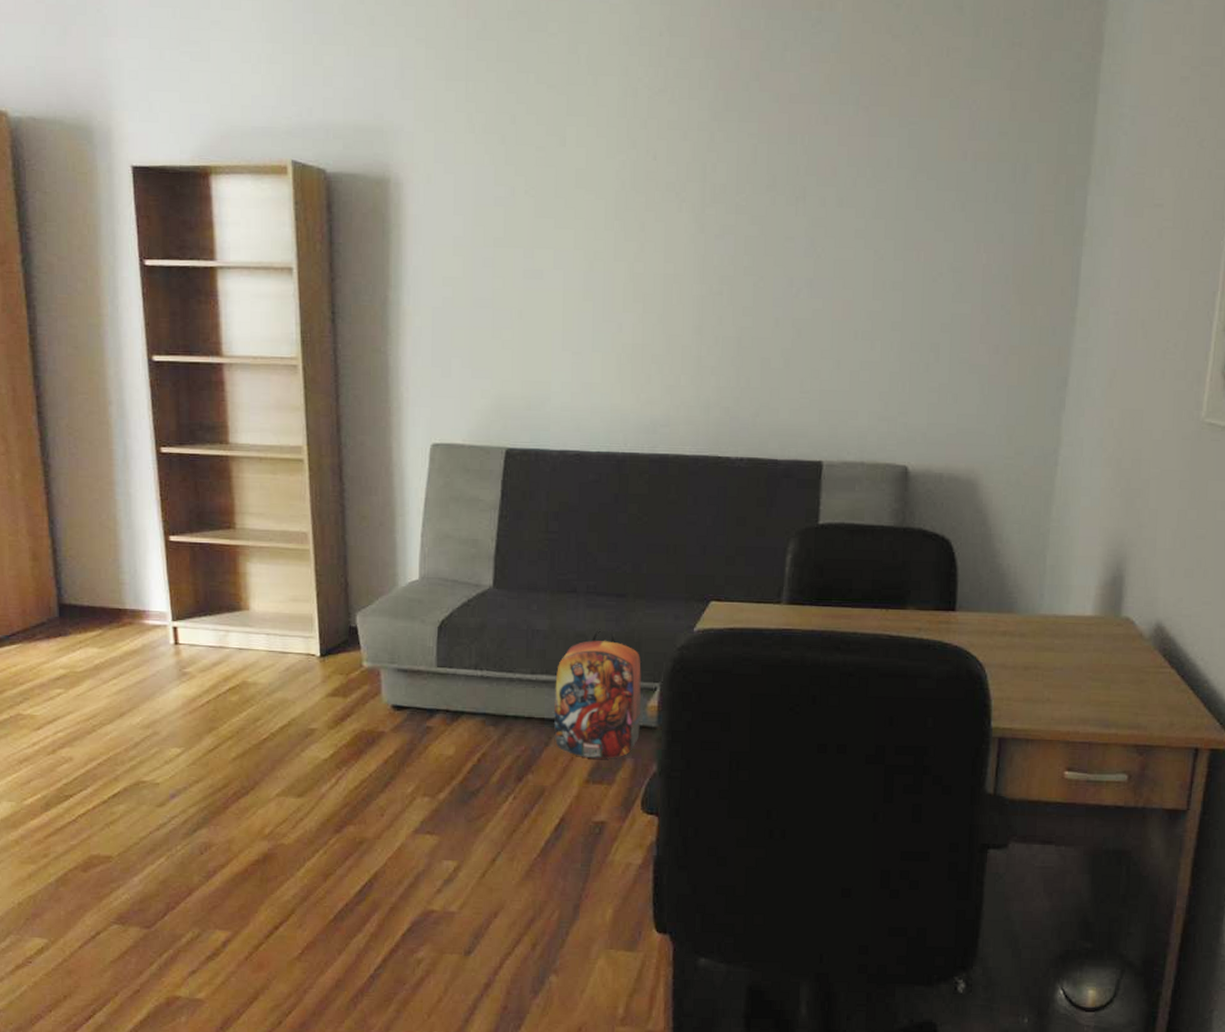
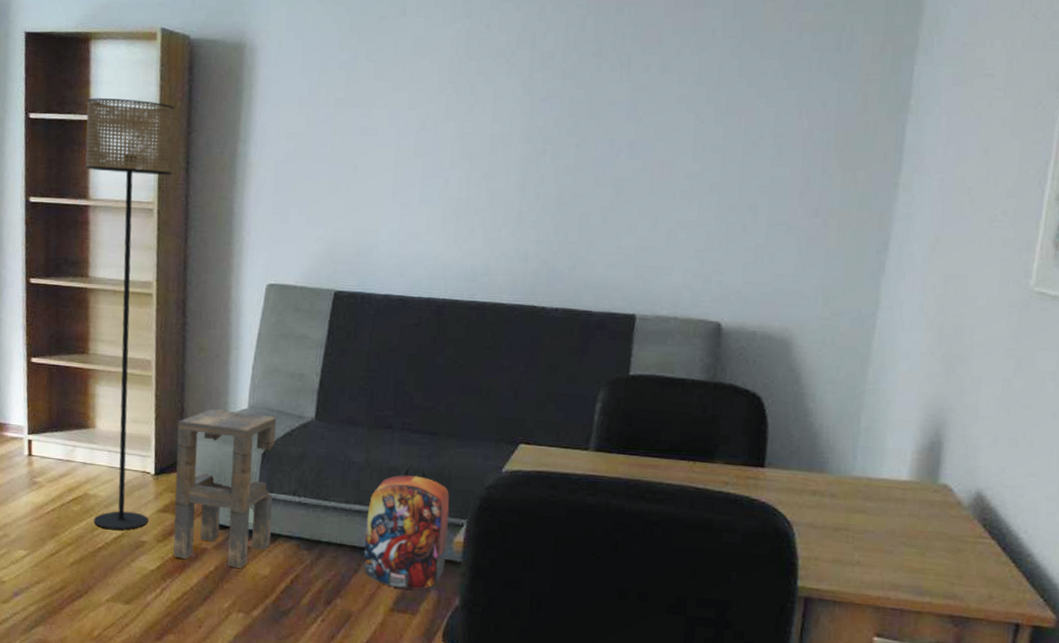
floor lamp: none [211,241,317,718] -> present [86,98,175,530]
side table: none [342,582,454,750] -> present [173,409,277,568]

